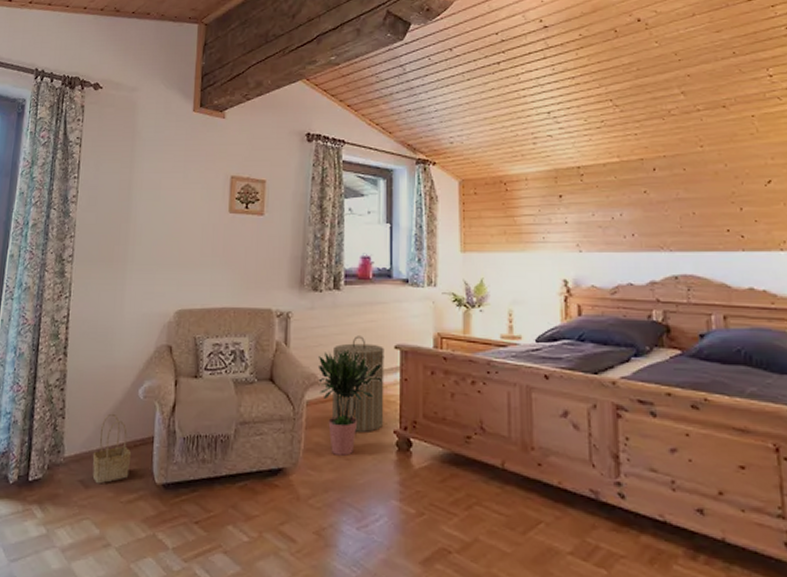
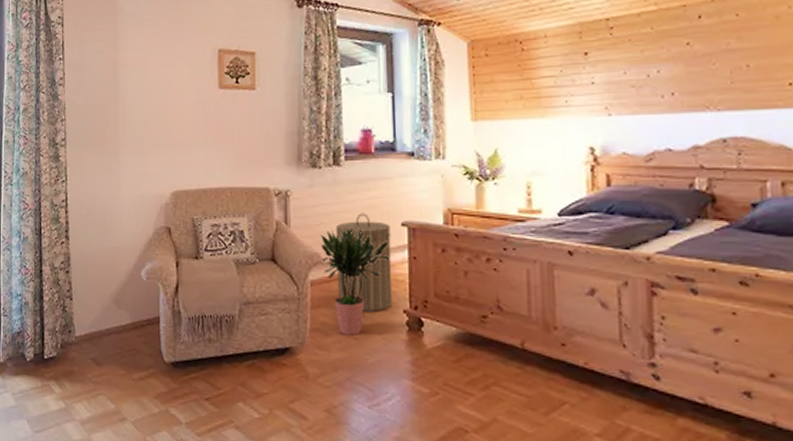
basket: present [92,413,132,484] -> none [102,294,139,362]

